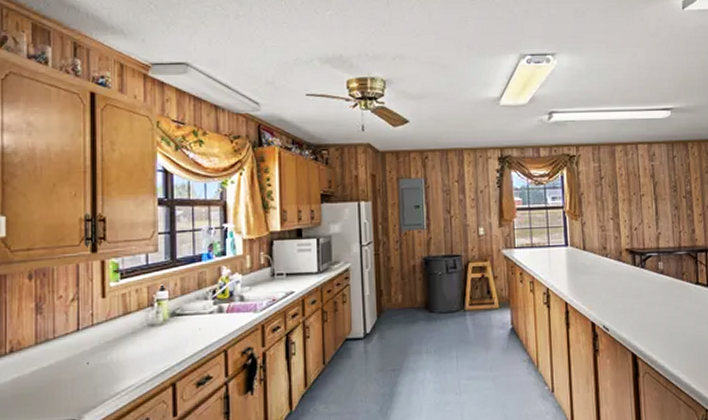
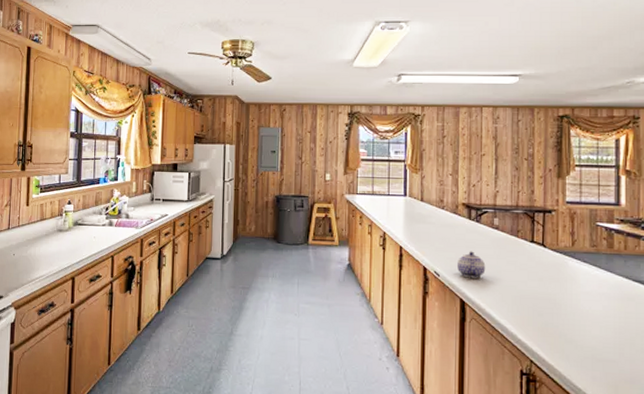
teapot: none [626,299,655,329] -> present [457,251,486,279]

